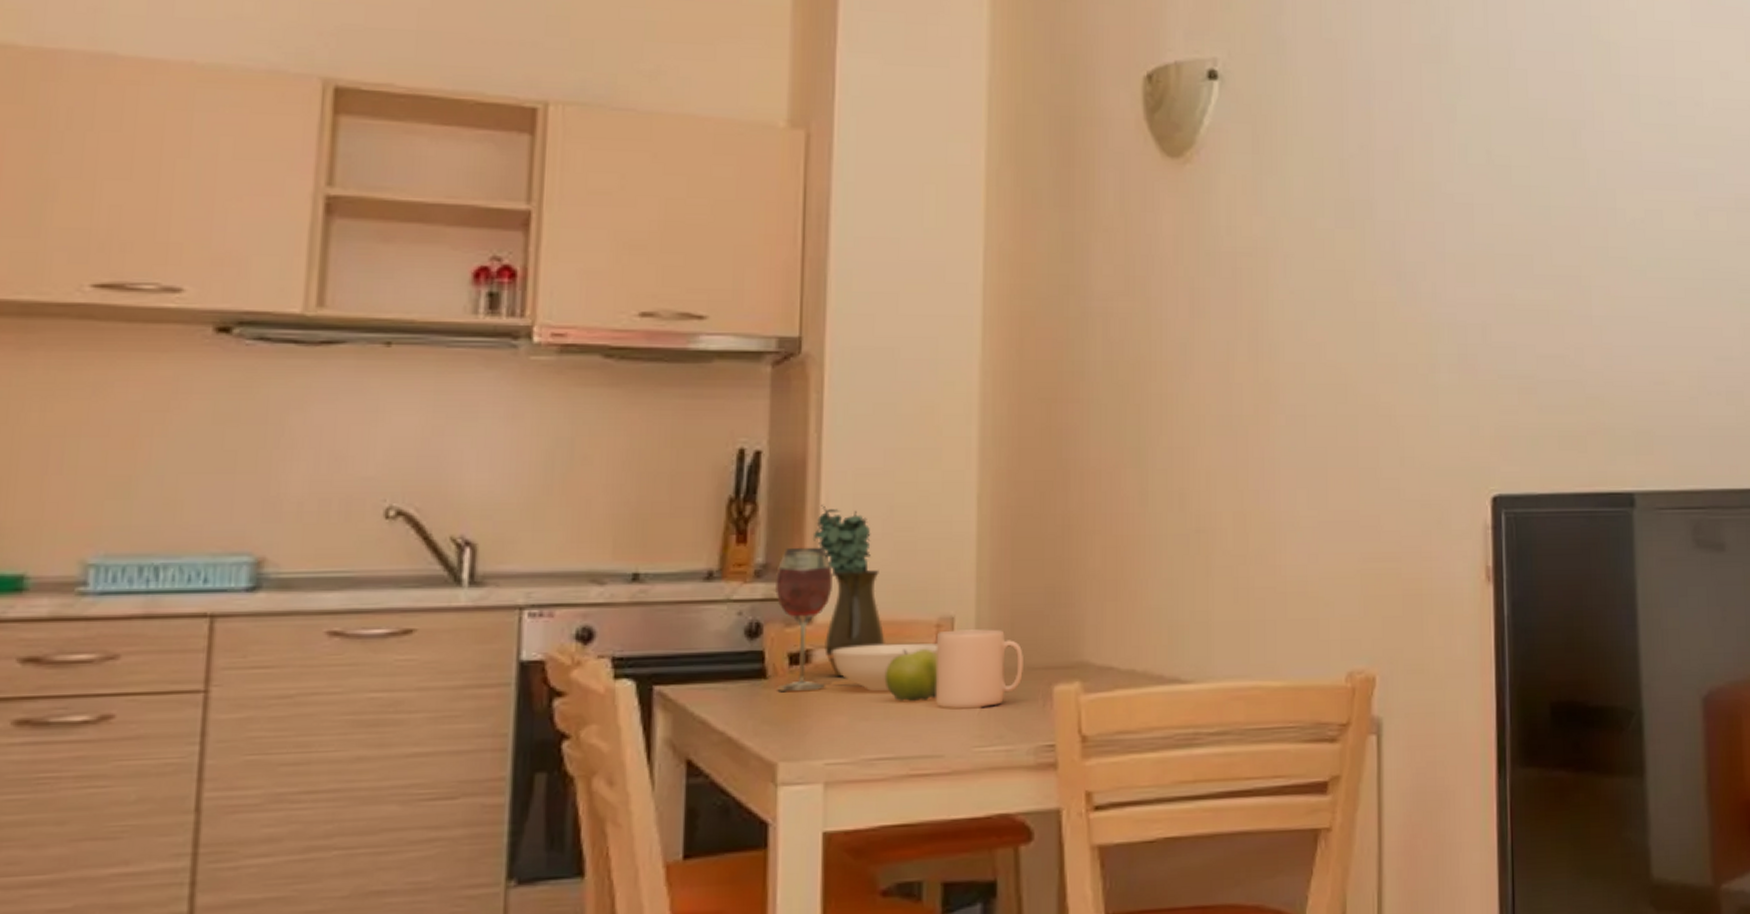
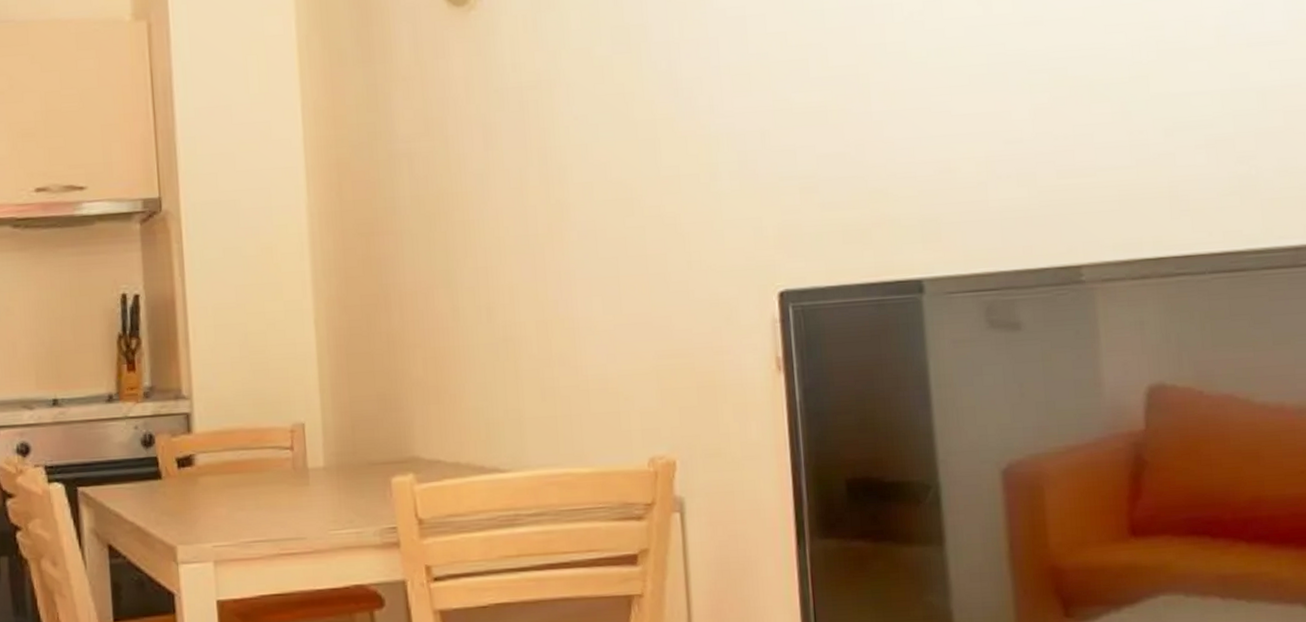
wineglass: present [774,547,833,692] -> none [160,370,207,490]
vase: present [812,504,885,677] -> none [185,335,251,476]
bowl: present [830,643,937,692] -> none [209,446,293,487]
fruit: present [884,648,937,702] -> none [253,450,296,495]
mug: present [935,629,1023,708] -> none [291,432,365,499]

